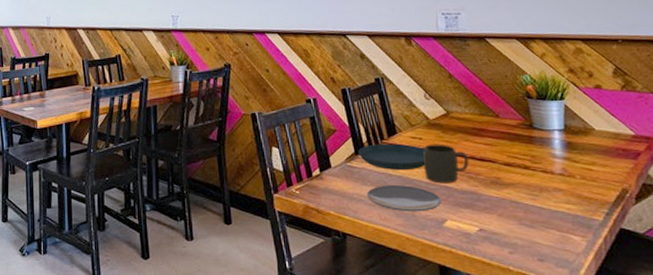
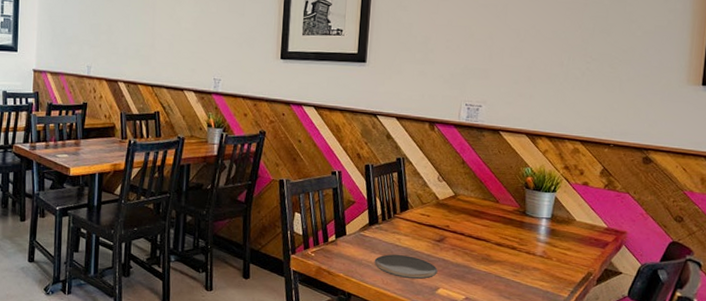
saucer: present [358,143,425,170] -> none [372,217,430,243]
mug: present [422,144,469,184] -> none [427,221,467,257]

